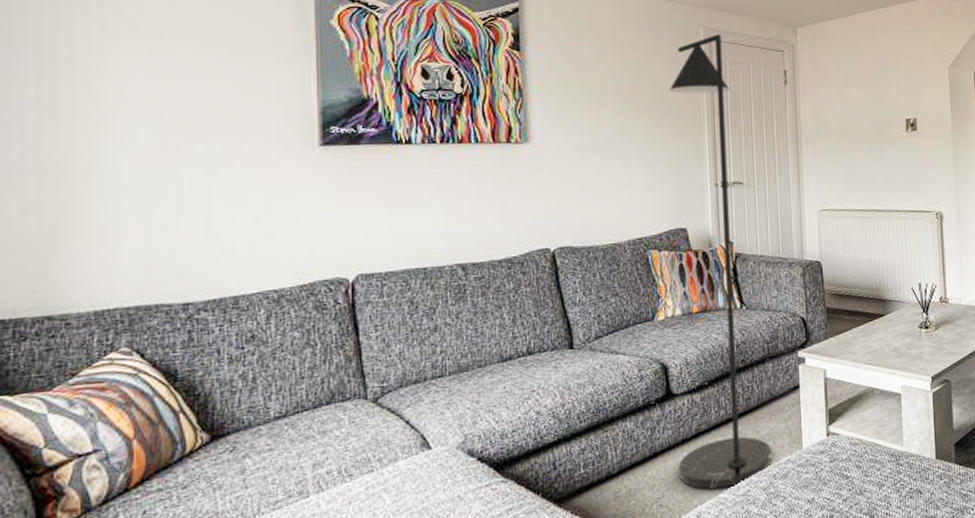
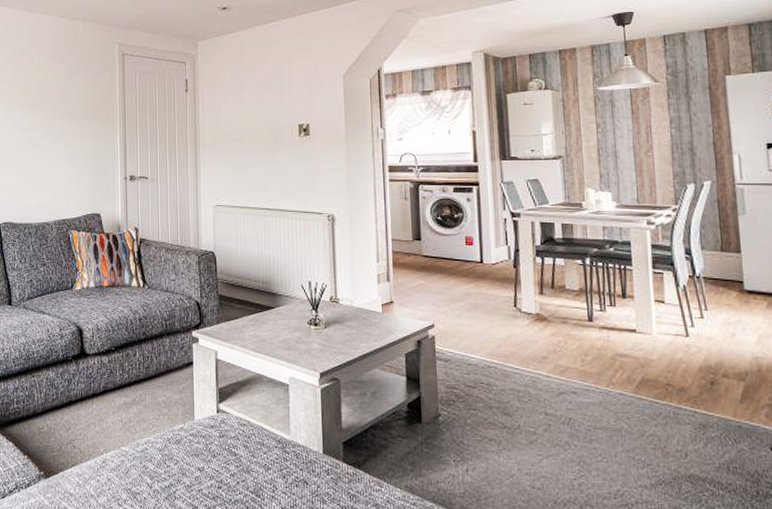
floor lamp: present [669,34,773,489] -> none [88,49,168,442]

